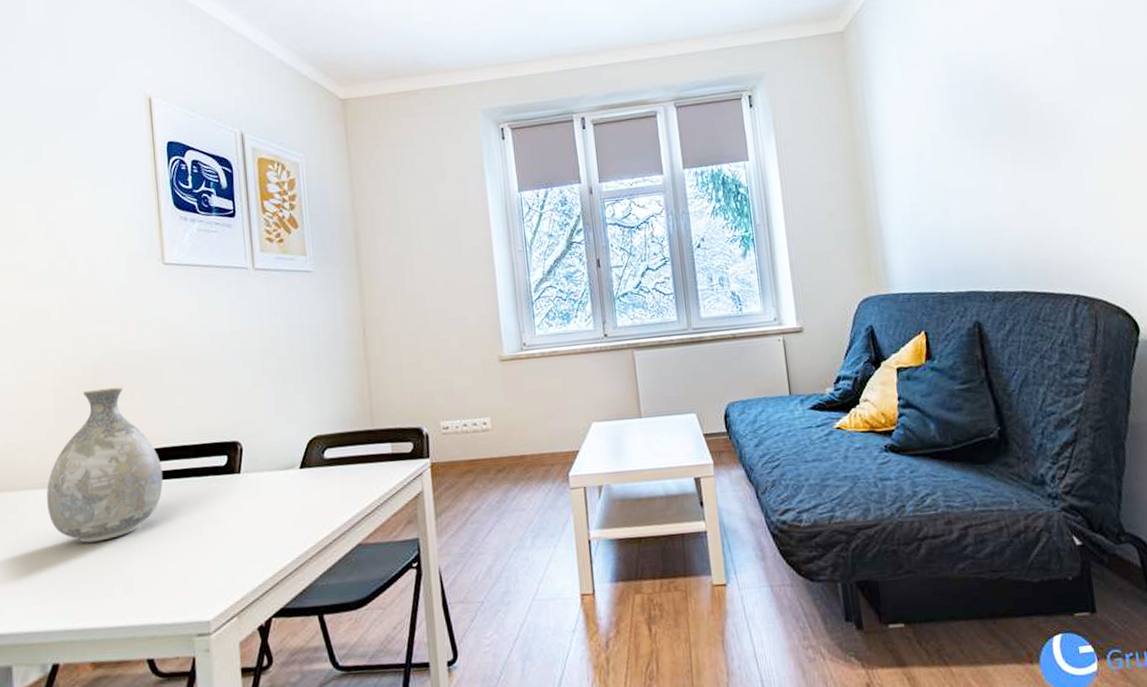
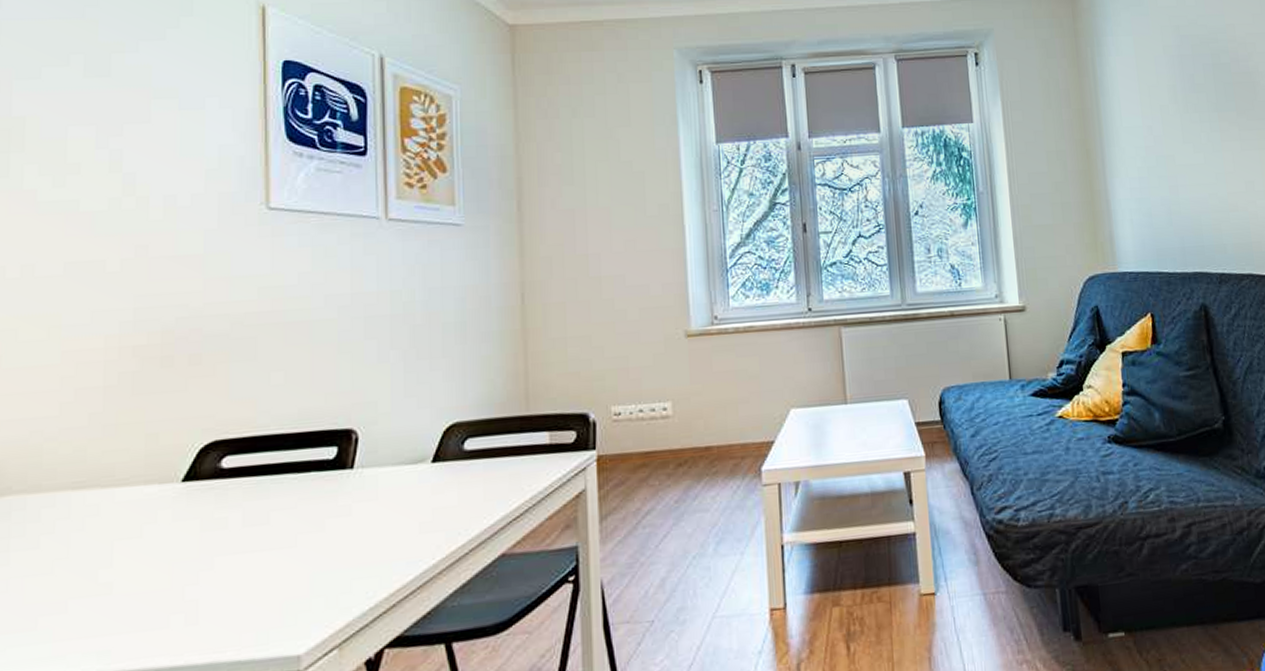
vase: present [47,386,163,543] -> none [83,359,248,559]

